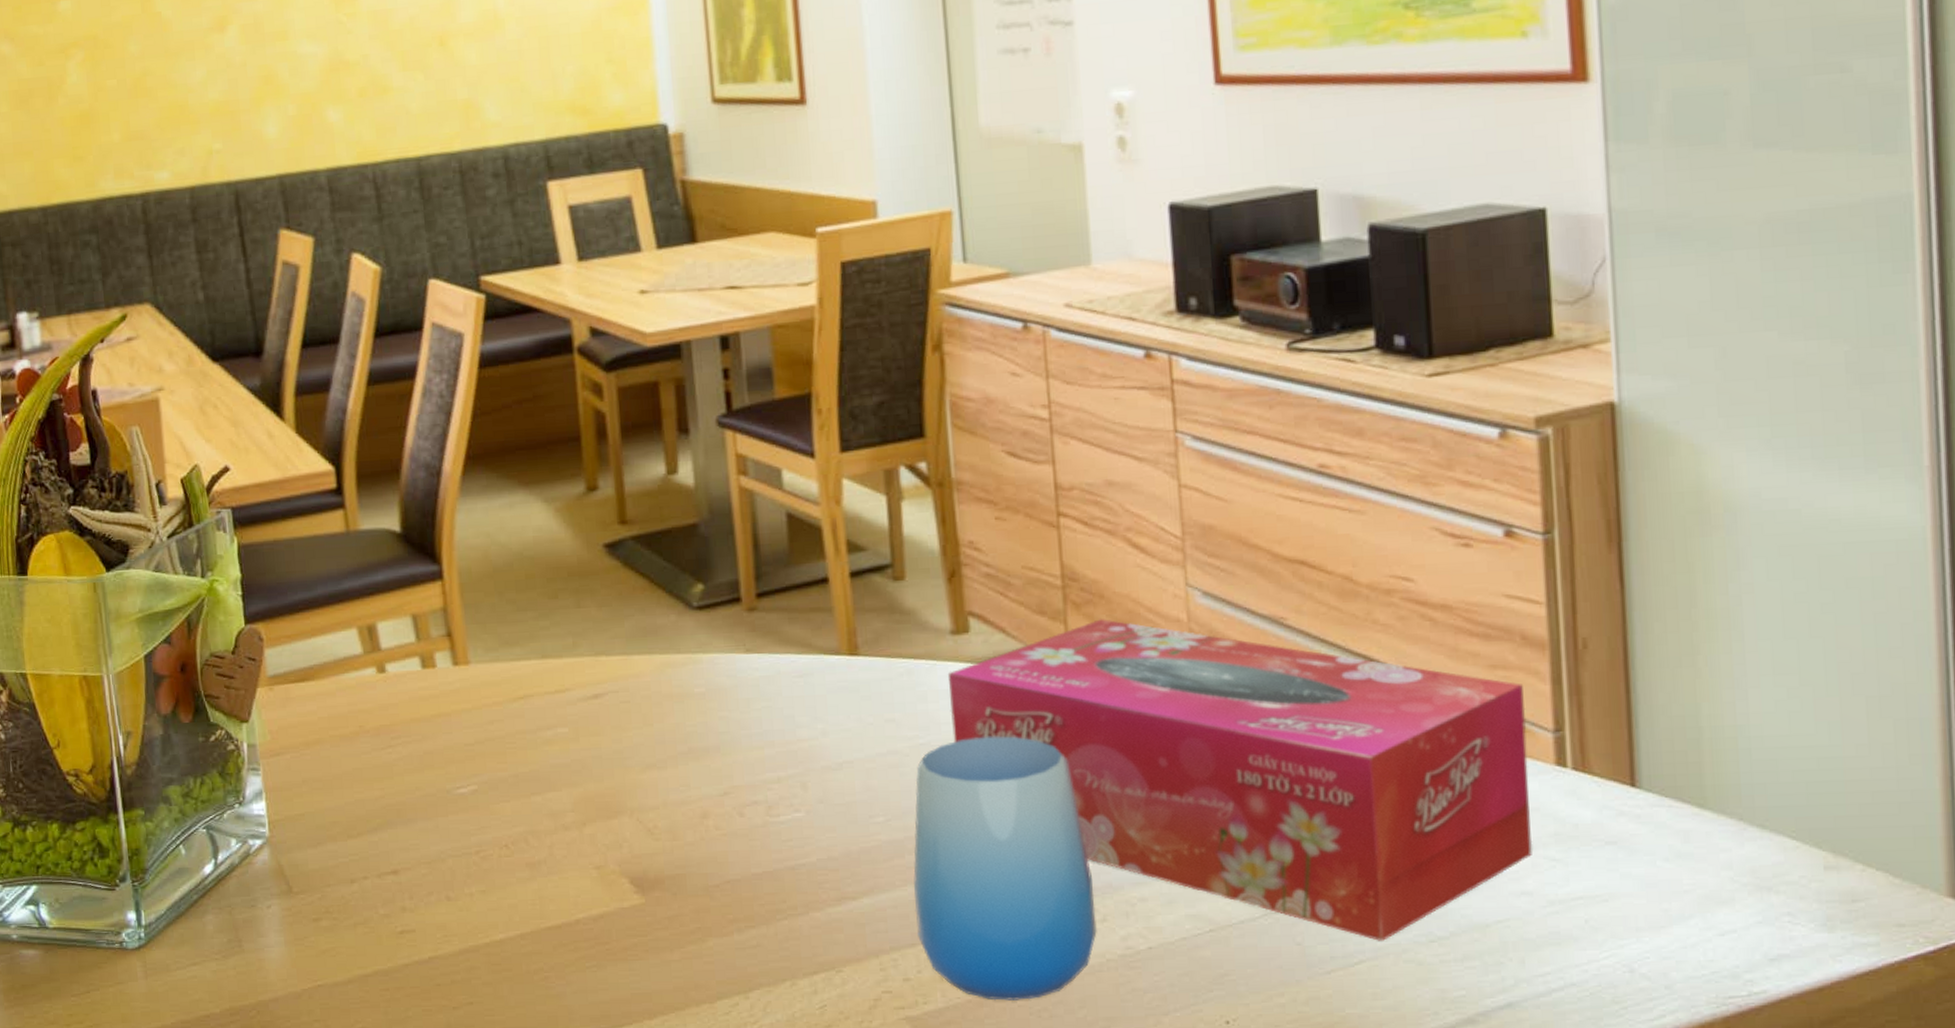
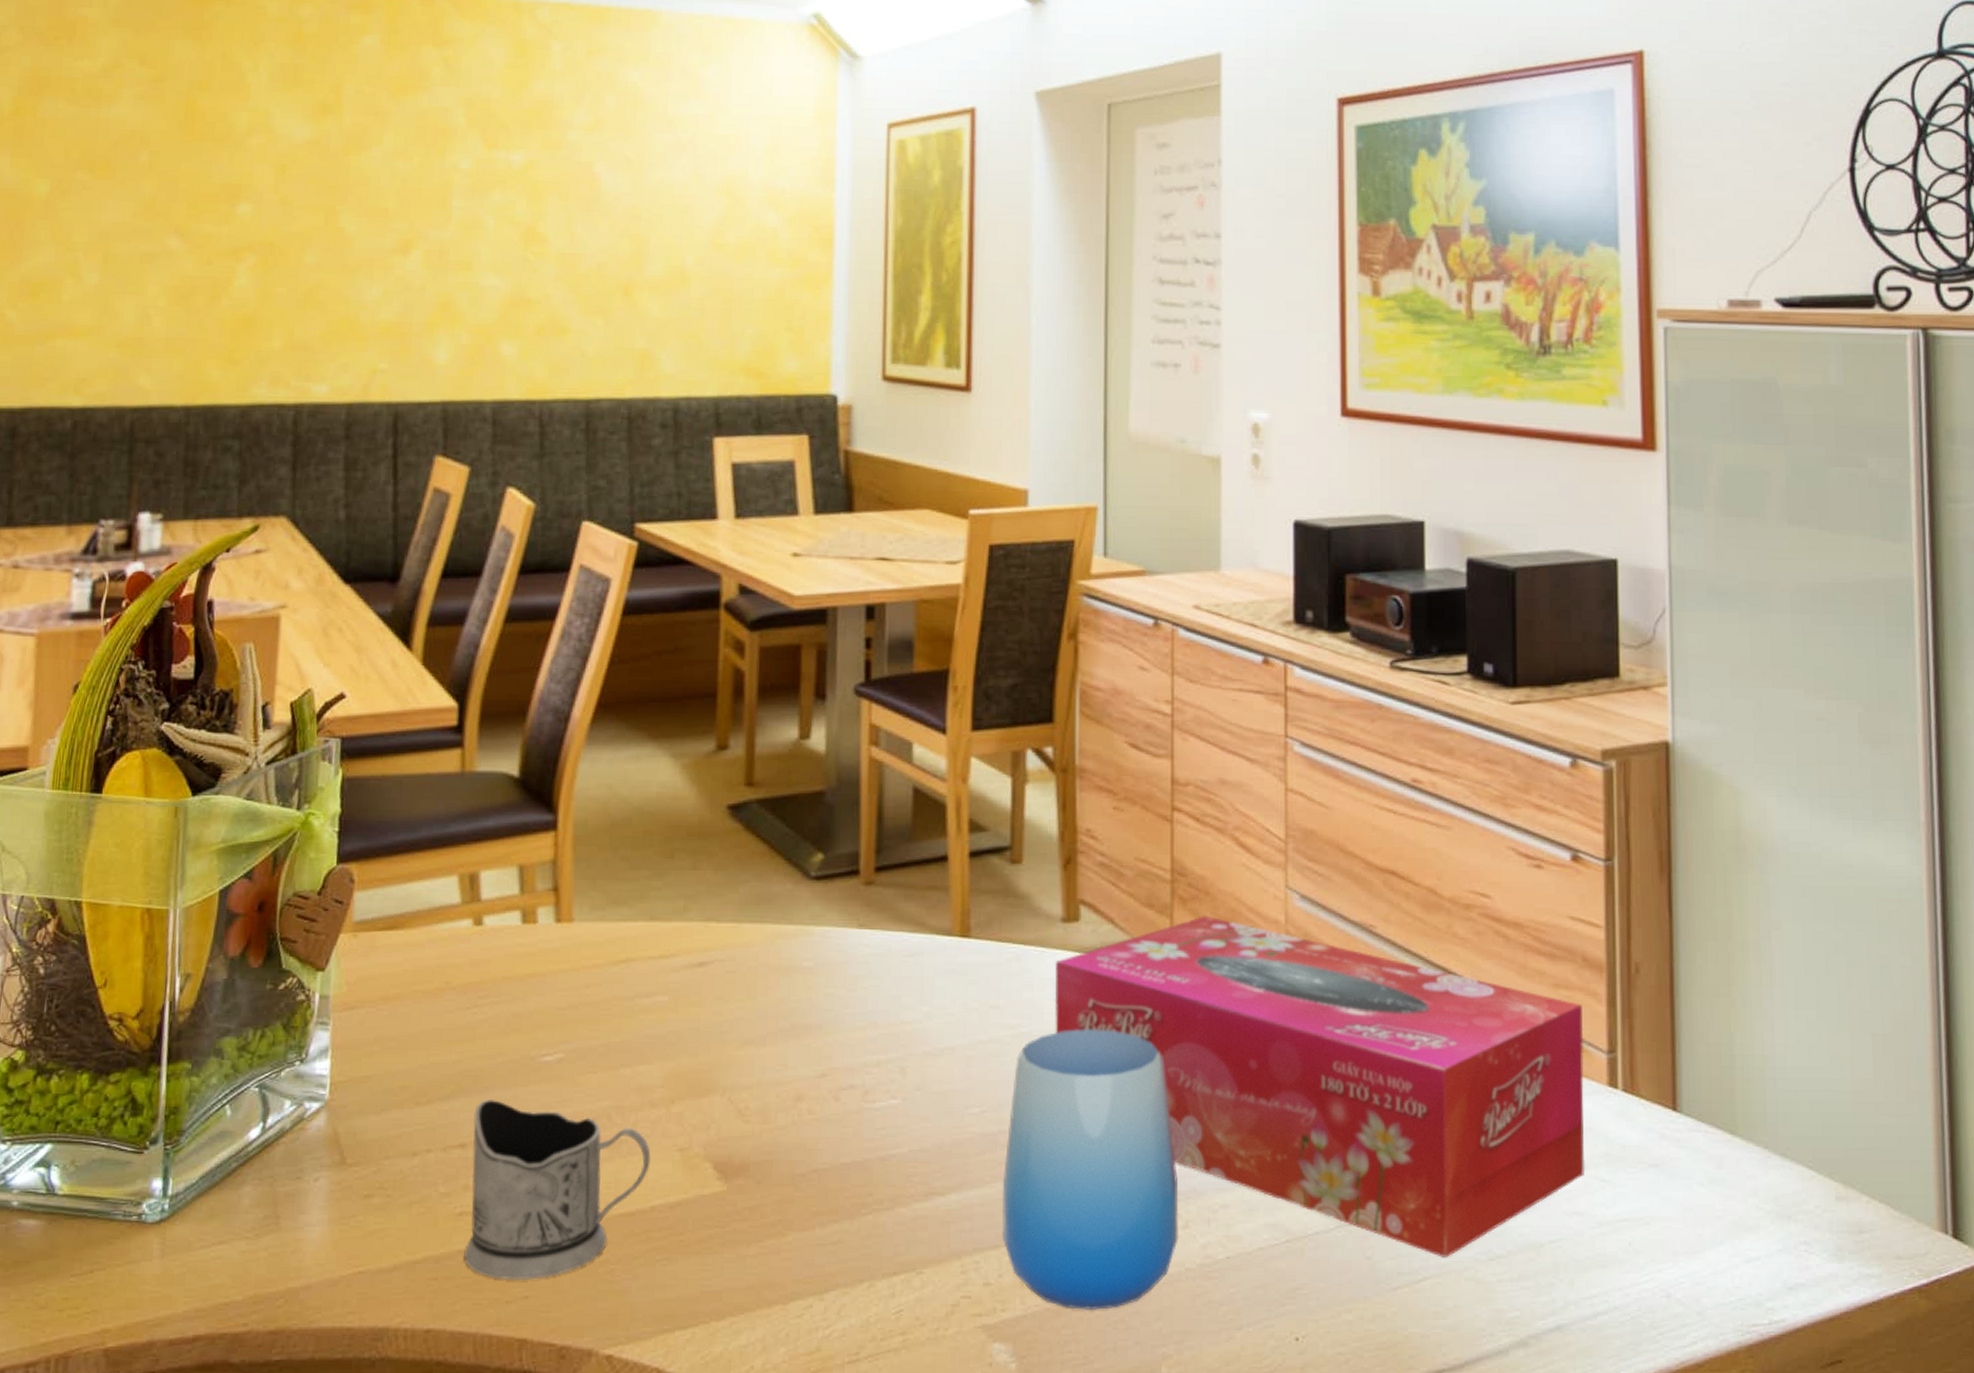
tea glass holder: none [401,829,570,989] -> present [464,1098,651,1281]

